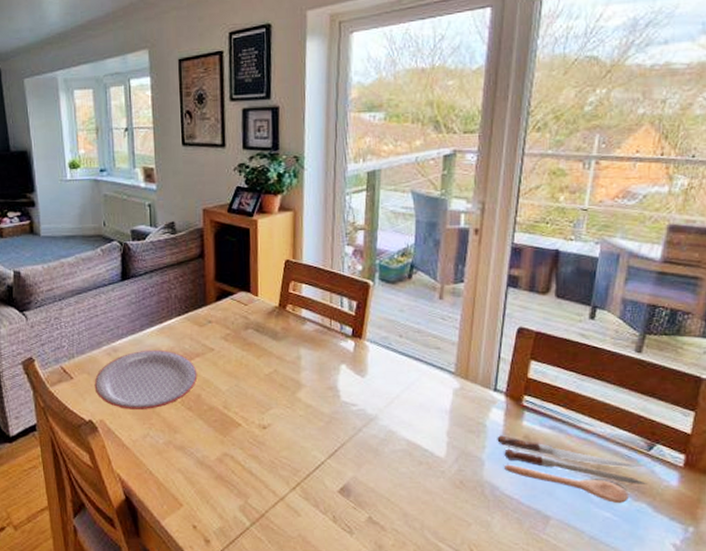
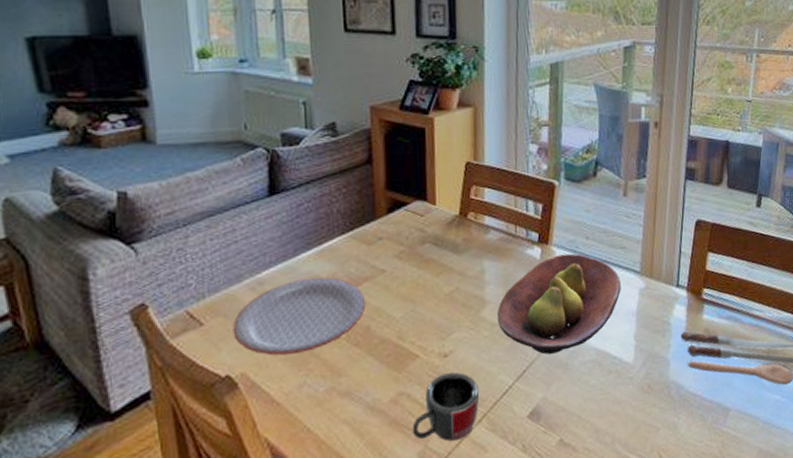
mug: none [235,443,294,501] -> present [412,372,480,441]
fruit bowl: none [311,349,434,438] -> present [496,253,621,355]

